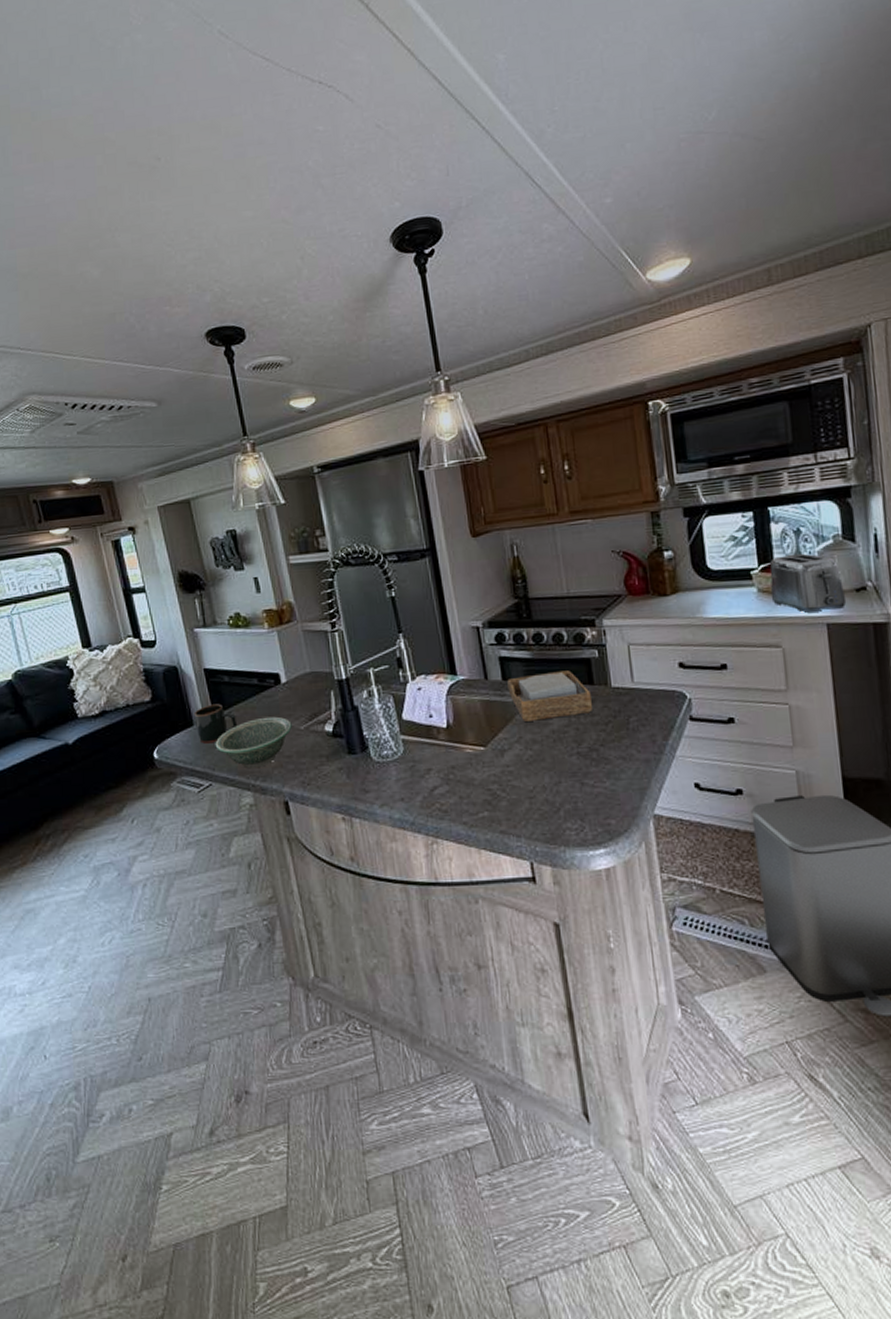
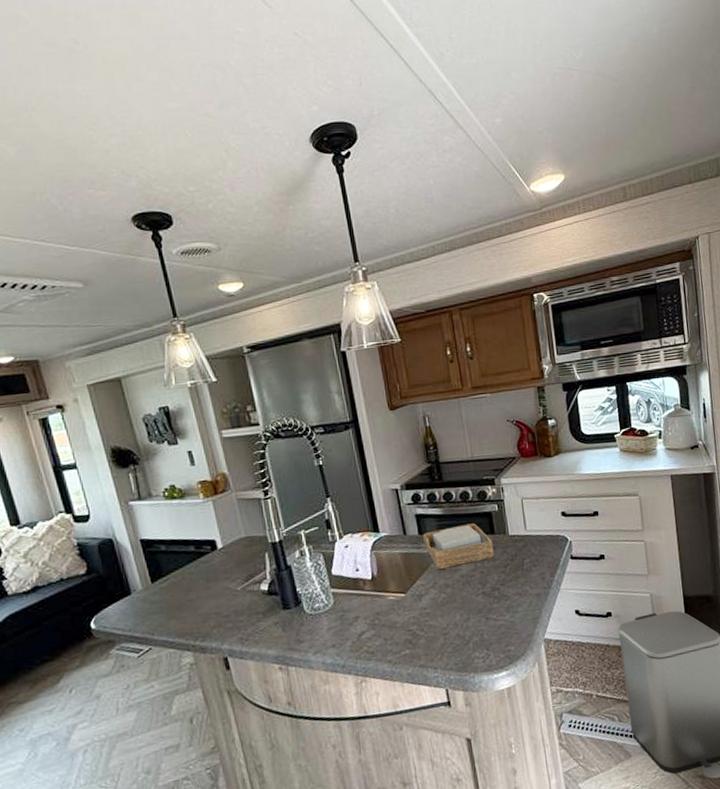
mug: present [193,704,238,744] -> none [131,572,176,611]
bowl: present [215,716,292,769] -> none [153,580,229,631]
toaster: present [770,553,847,614] -> none [629,419,685,468]

